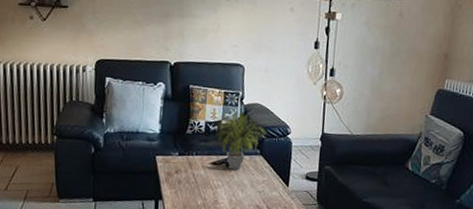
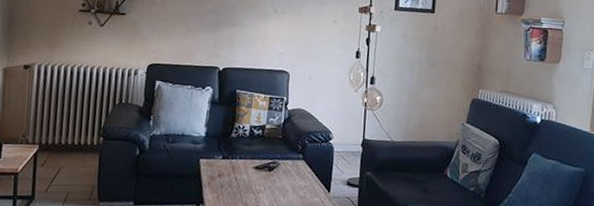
potted plant: present [216,108,267,170] -> none [260,113,309,175]

